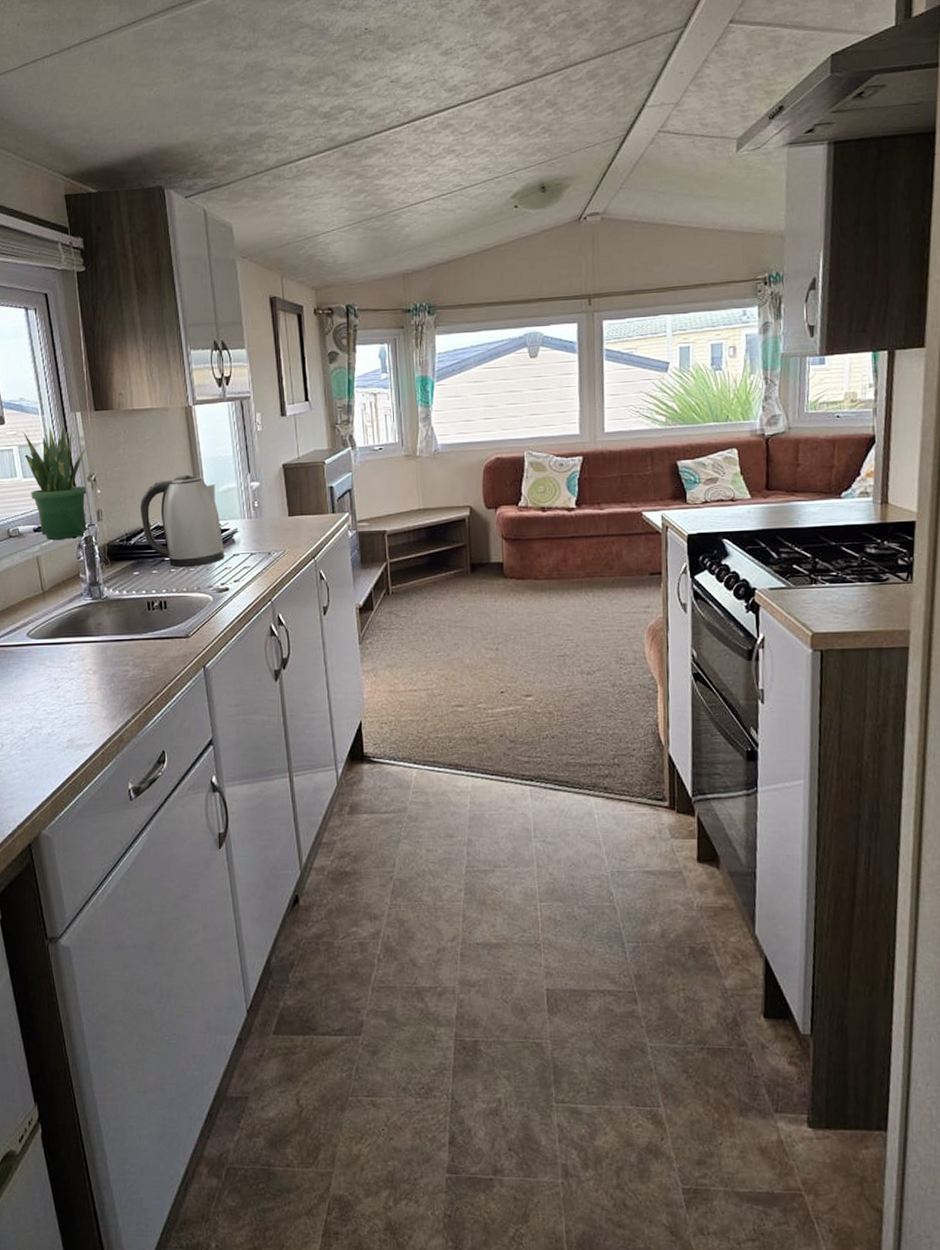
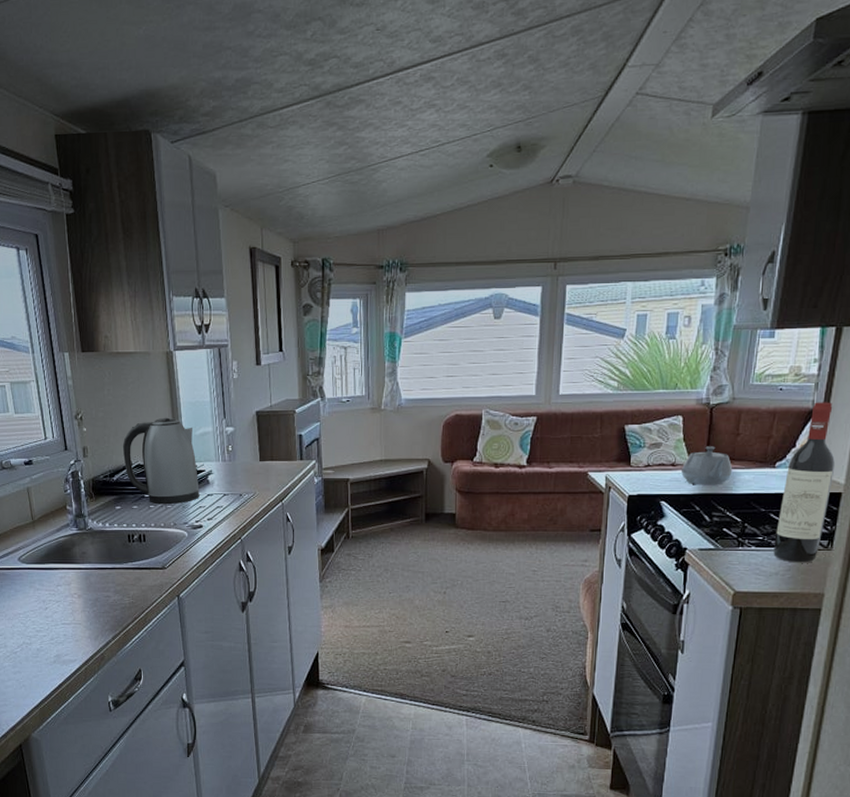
planter: present [23,427,88,540] -> none [14,366,75,473]
teapot: none [742,478,797,521] -> present [681,446,733,485]
wine bottle: none [849,427,905,599] -> present [773,402,836,563]

